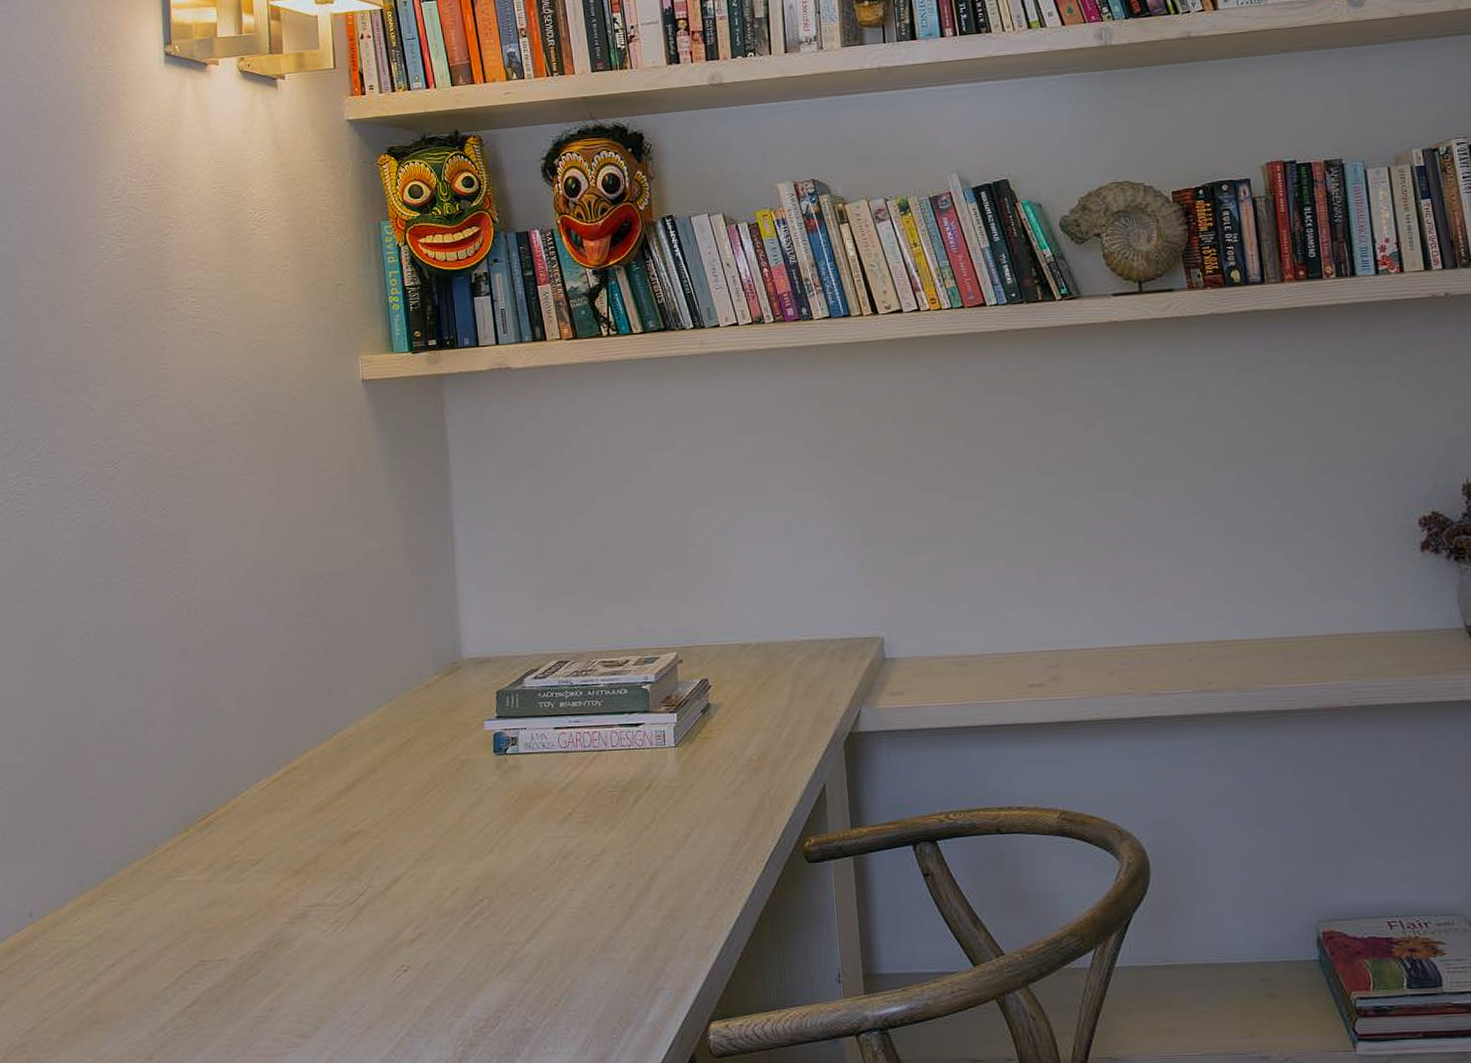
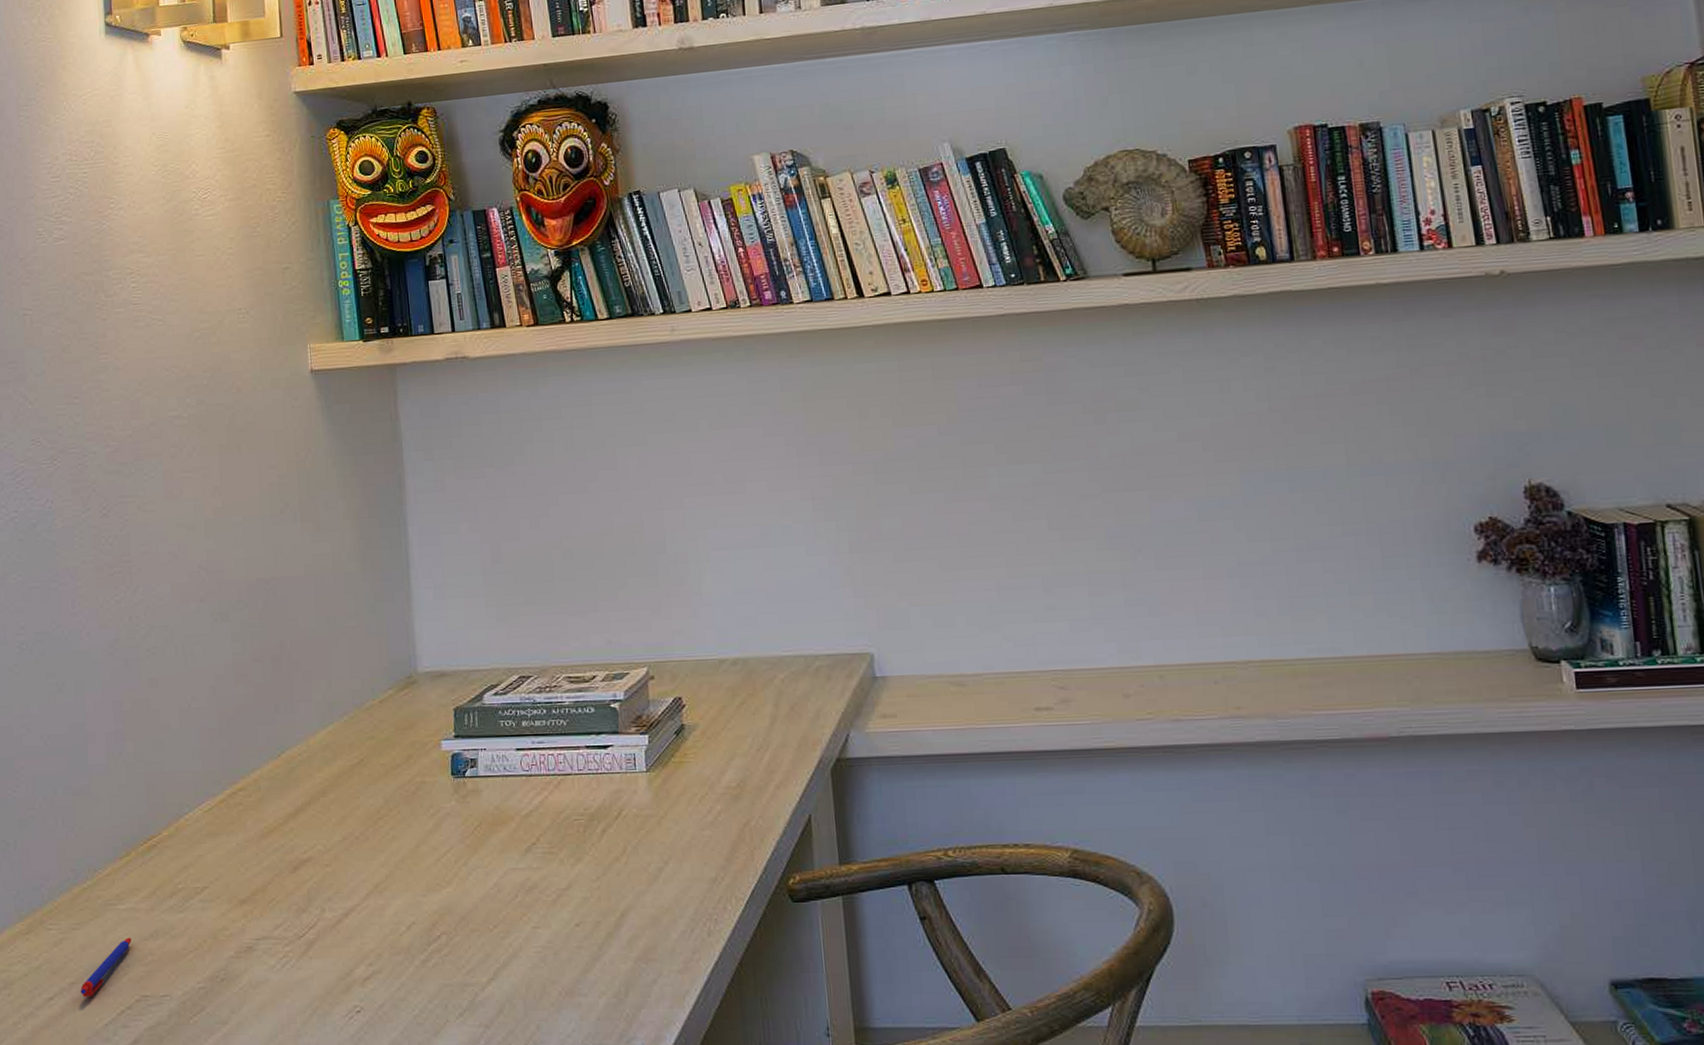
pen: none [140,907,190,963] -> present [80,937,132,997]

